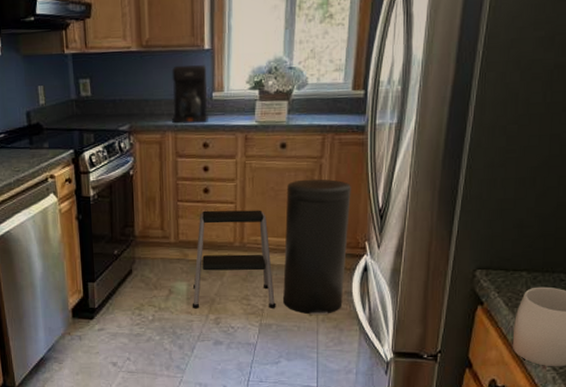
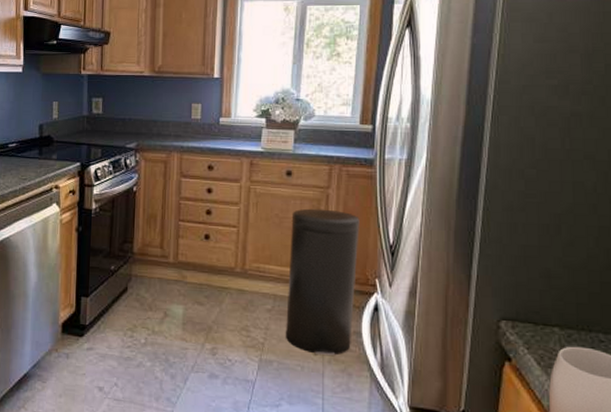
coffee maker: present [172,65,208,124] -> none [178,91,215,147]
step stool: present [192,210,276,309] -> none [187,232,278,343]

